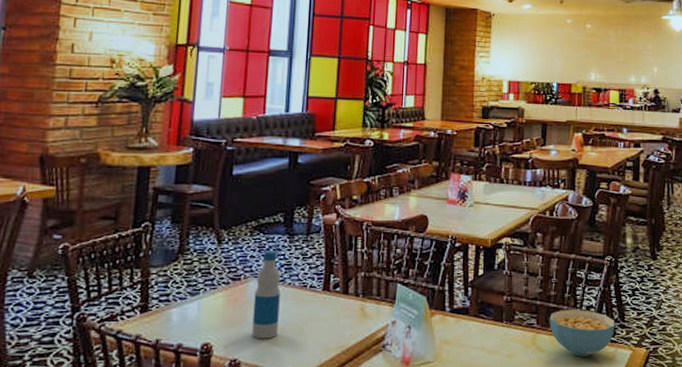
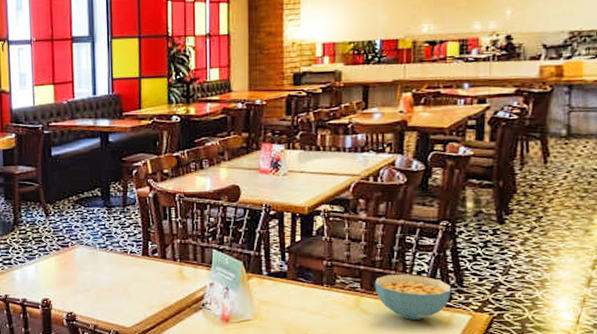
bottle: present [252,251,280,339] -> none [82,221,105,296]

